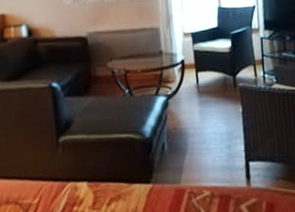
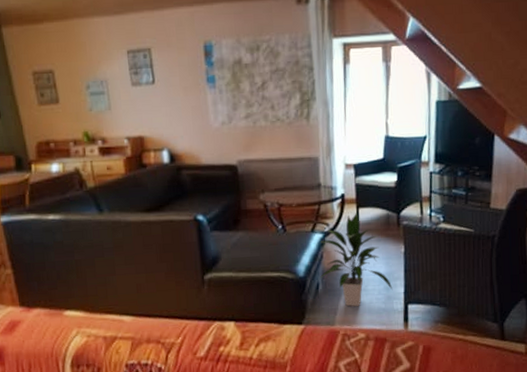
indoor plant: none [164,75,234,165] -> present [320,211,393,307]

